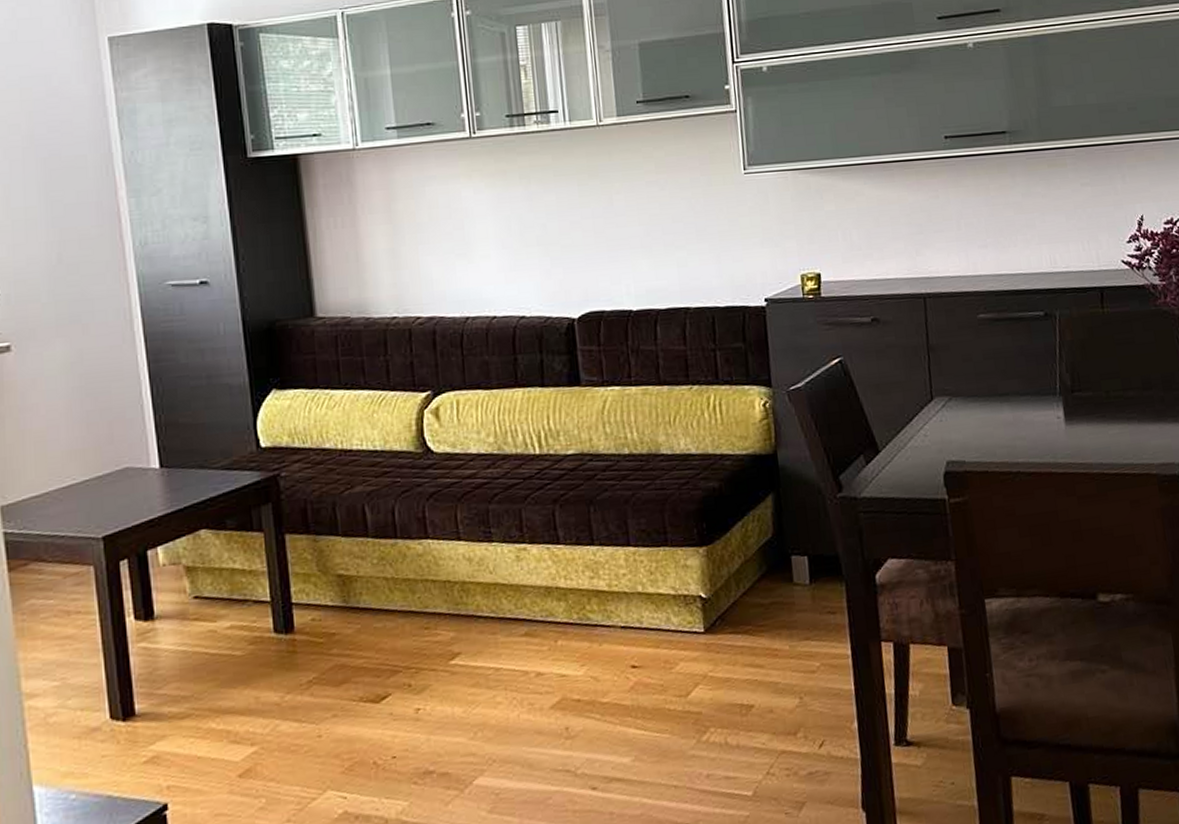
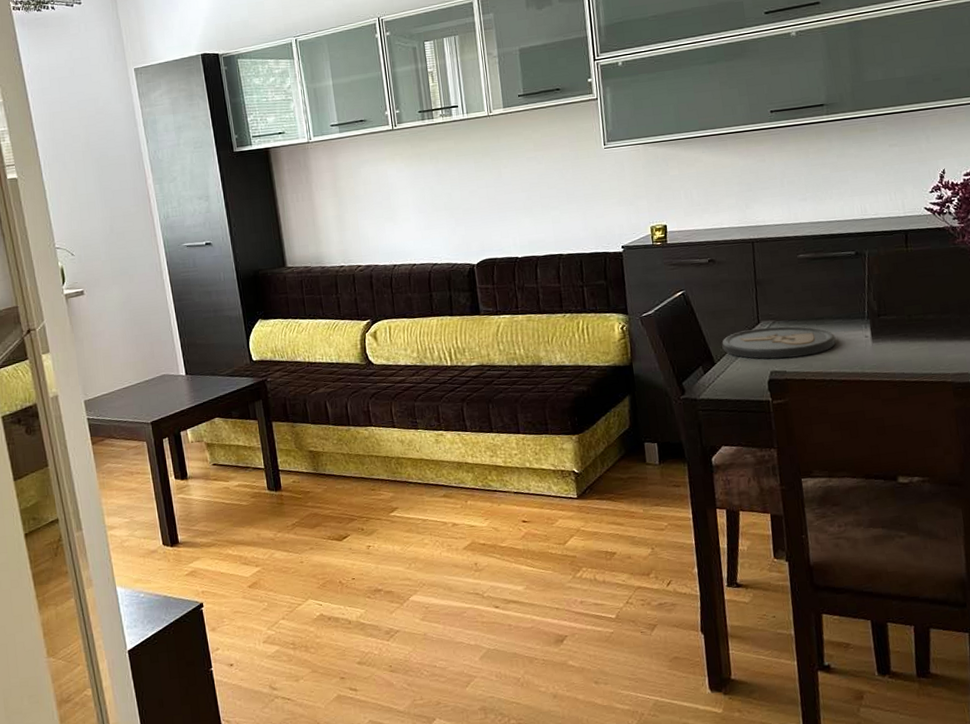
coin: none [887,404,1023,446] -> present [722,326,836,359]

